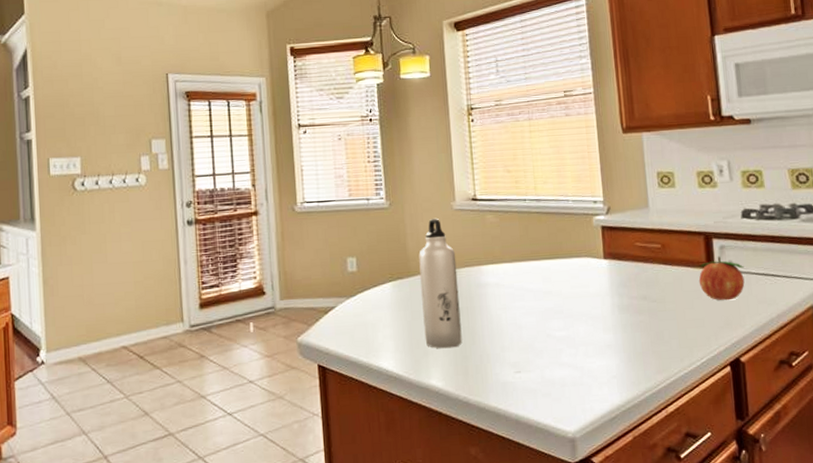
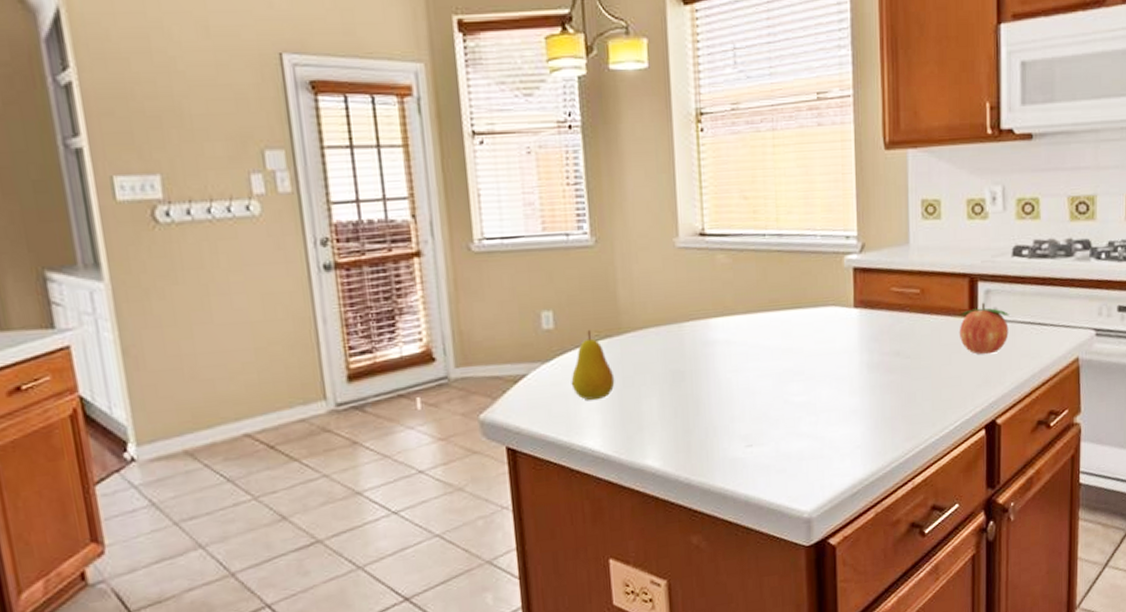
fruit: none [370,272,405,330] -> present [571,329,615,401]
water bottle: present [419,218,463,349] -> none [632,258,685,422]

